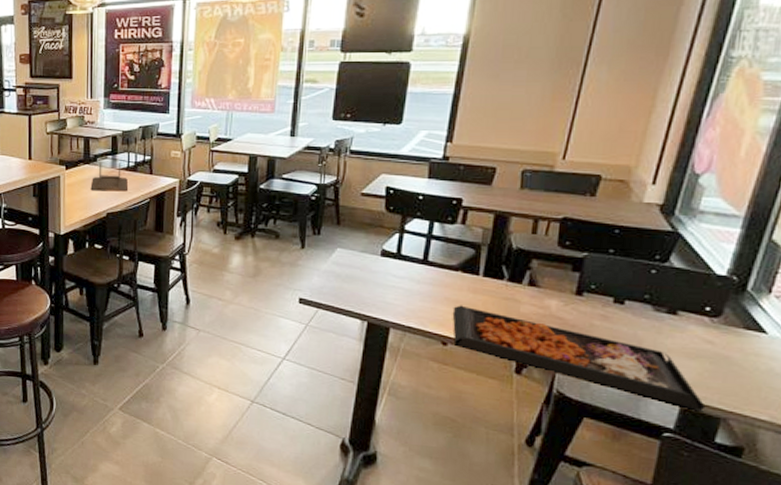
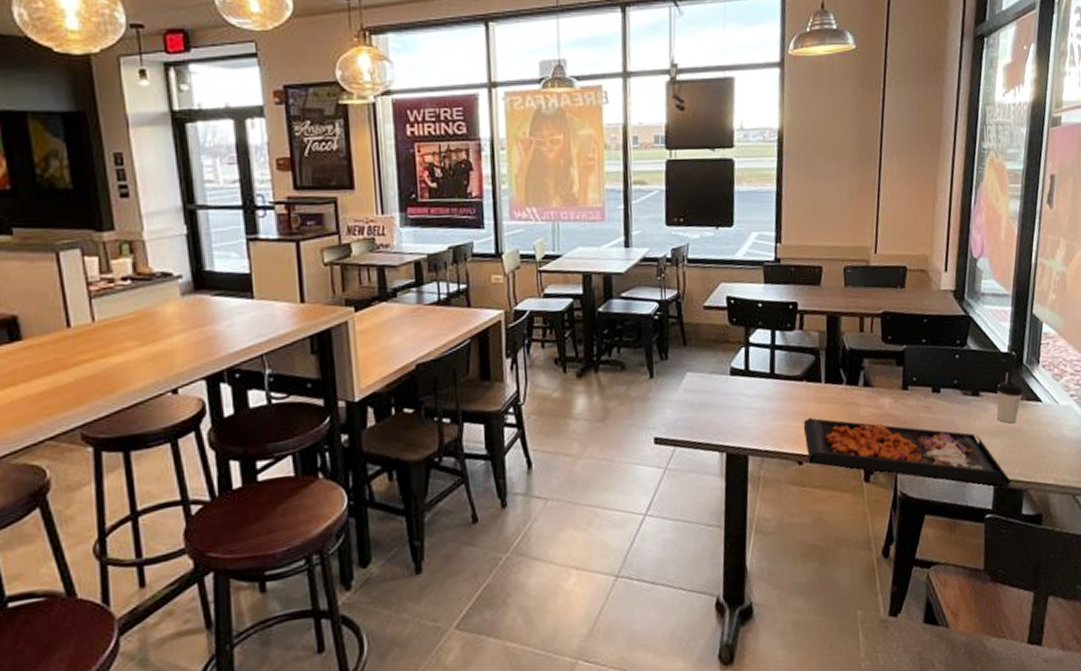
napkin holder: present [90,162,128,192] -> none [391,295,441,337]
beverage cup: none [697,296,741,350] -> present [996,372,1023,424]

